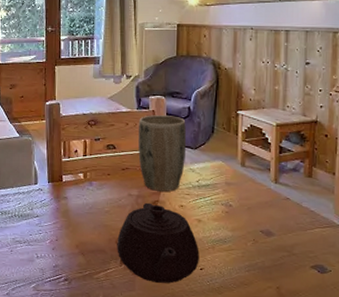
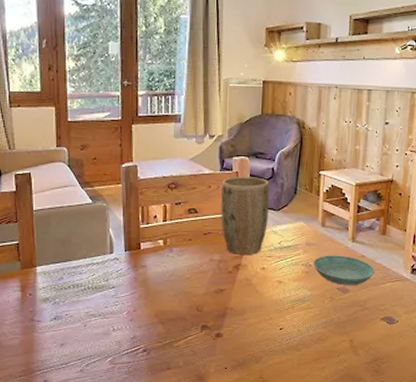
teapot: present [117,202,199,284] -> none [198,267,280,346]
saucer: none [233,196,302,229] -> present [313,255,375,286]

